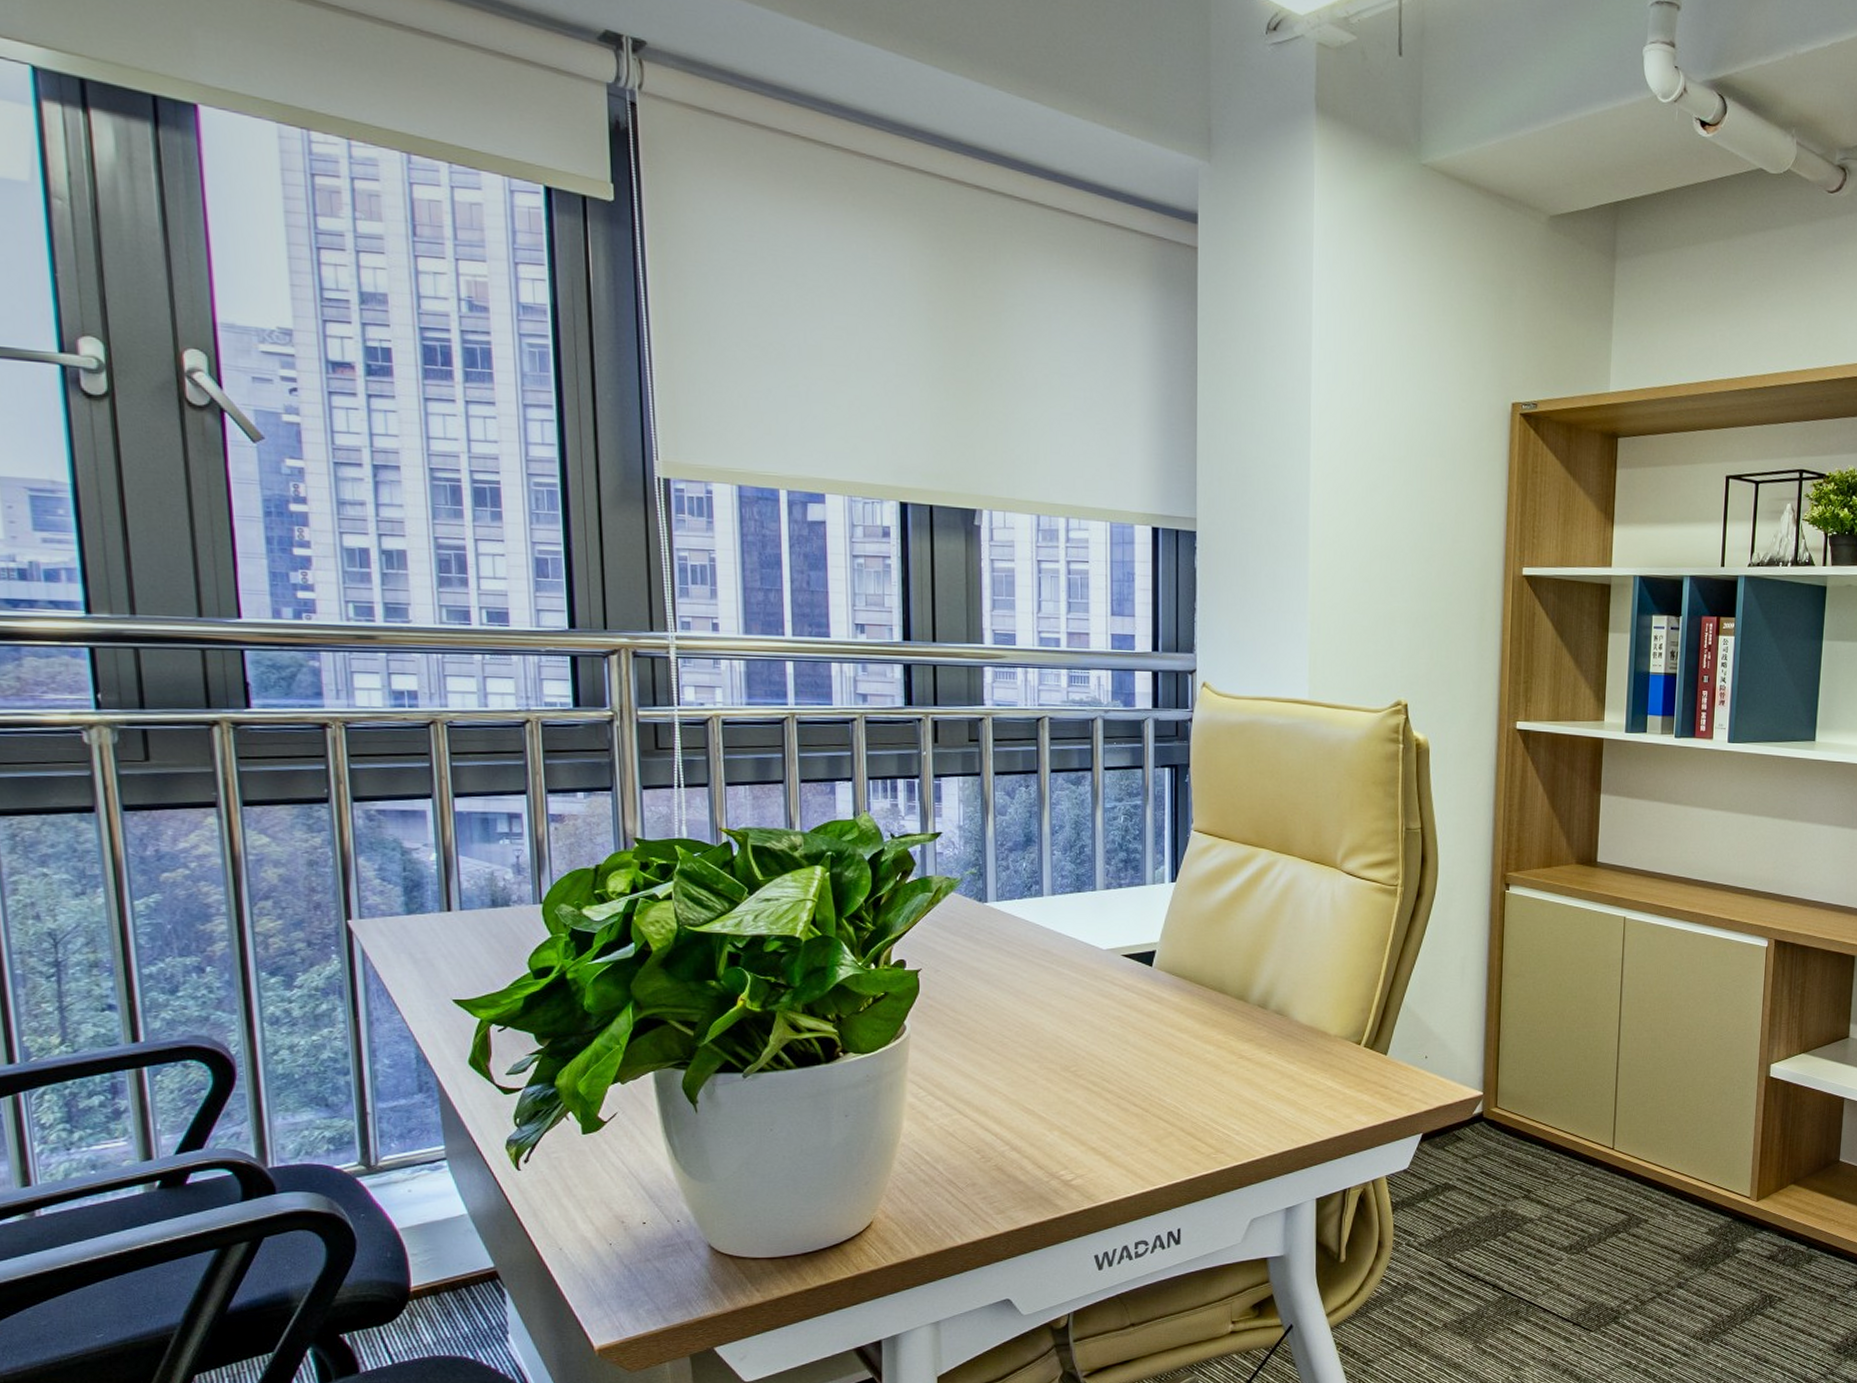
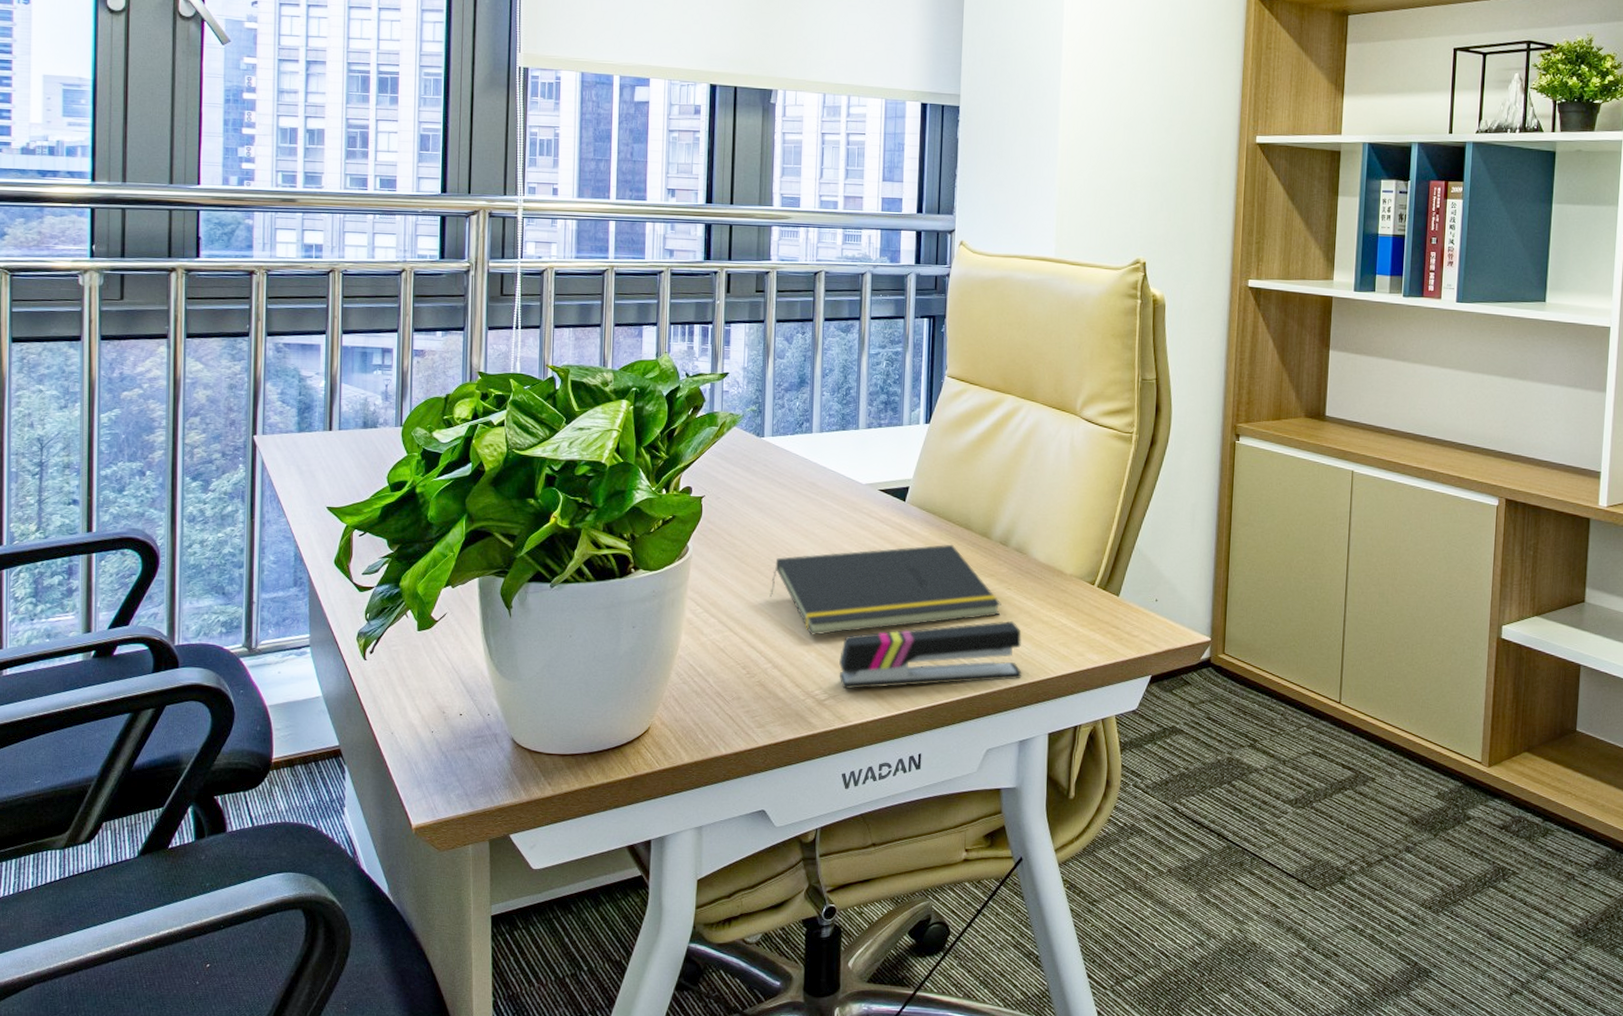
notepad: none [1003,1009,1262,1113] -> present [769,544,1001,635]
stapler: none [1086,1086,1286,1168] -> present [839,620,1022,690]

